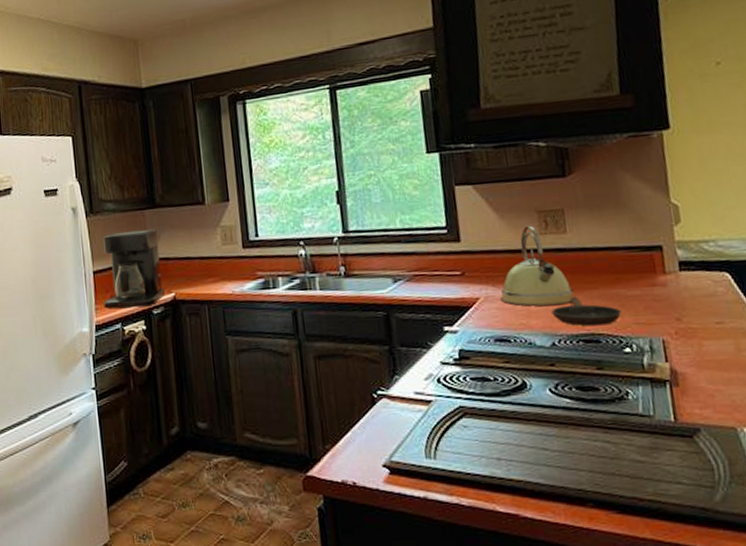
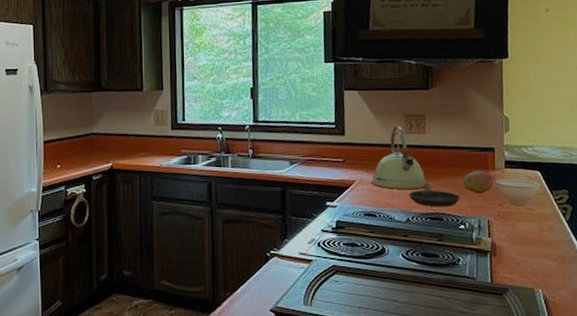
coffee maker: present [103,228,165,309] -> none [51,108,103,173]
fruit: none [622,275,666,307] -> present [463,170,494,194]
bowl: none [669,284,731,320] -> present [496,178,540,206]

